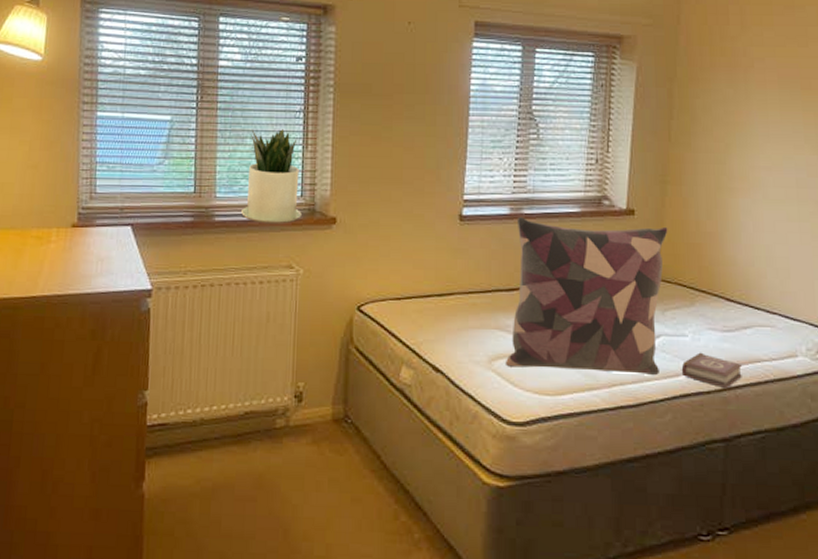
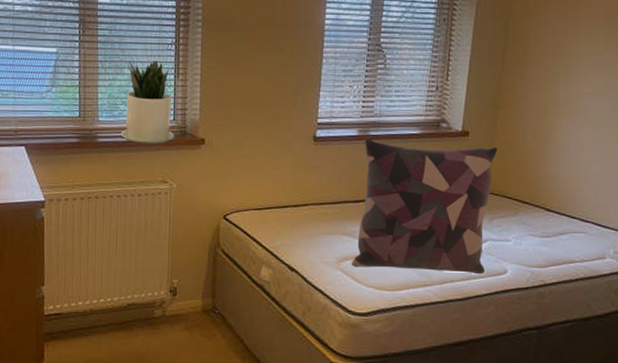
book: present [681,352,743,389] -> none [504,255,558,286]

